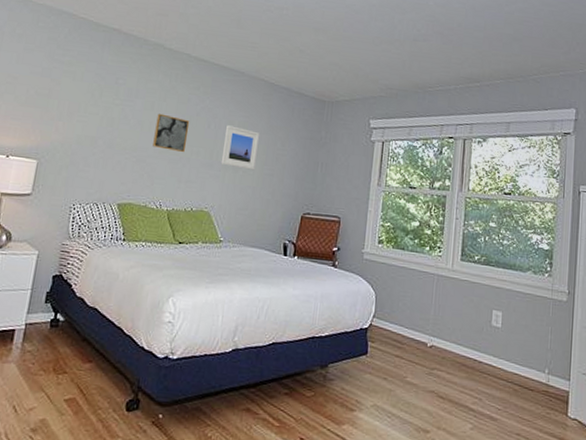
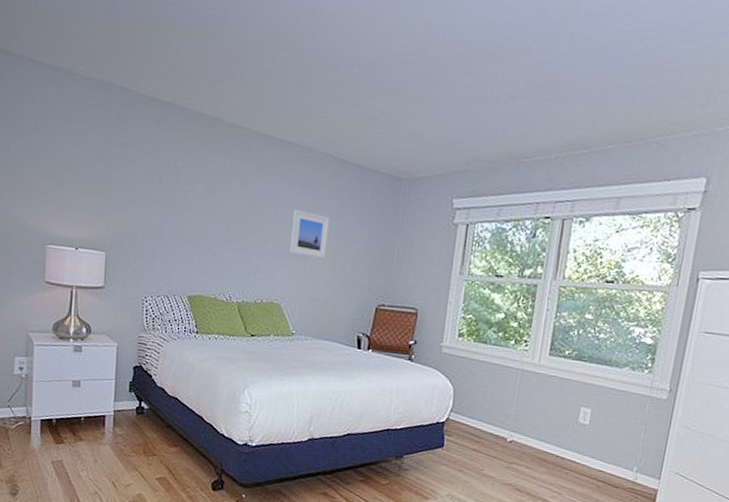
wall art: present [153,113,190,153] -> none [218,198,255,242]

